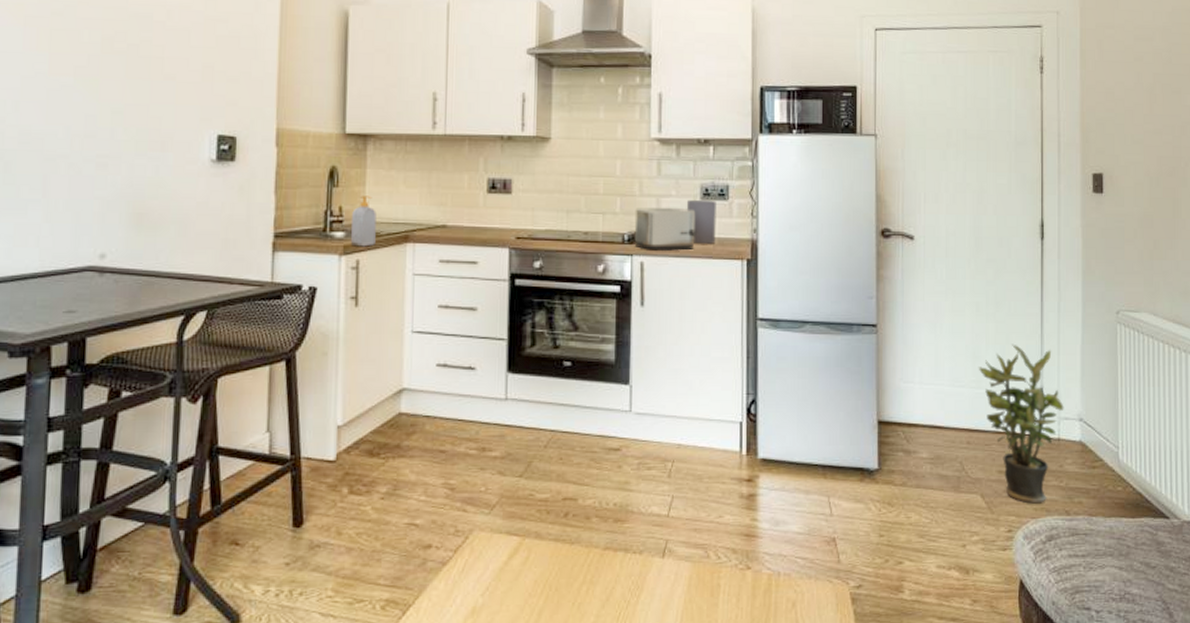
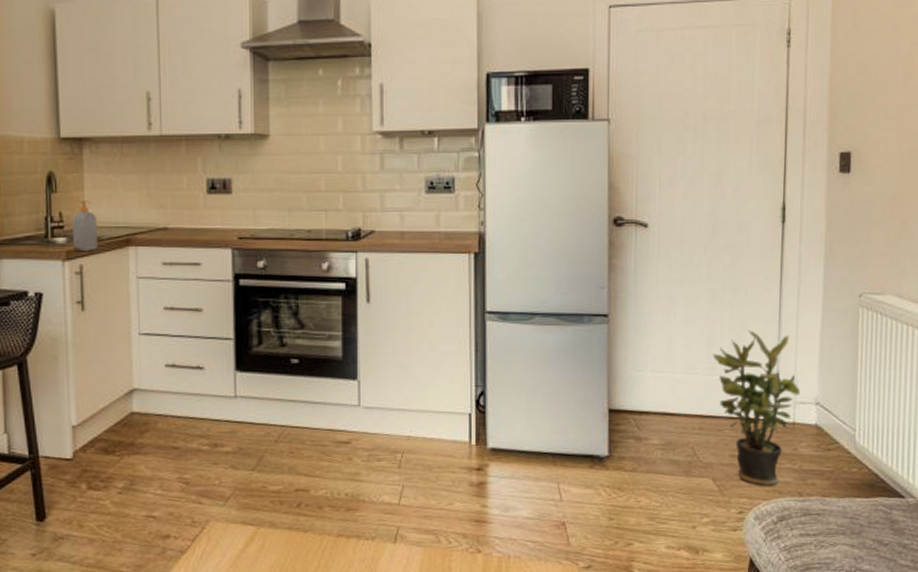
toaster: present [634,207,697,251] -> none [358,202,422,247]
canister: present [686,199,716,244] -> none [411,193,442,239]

